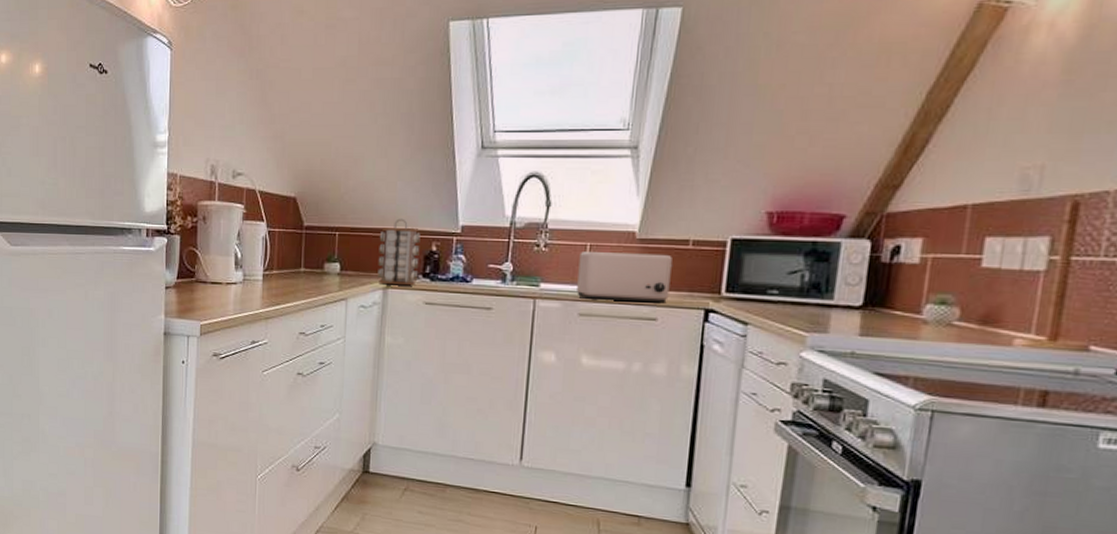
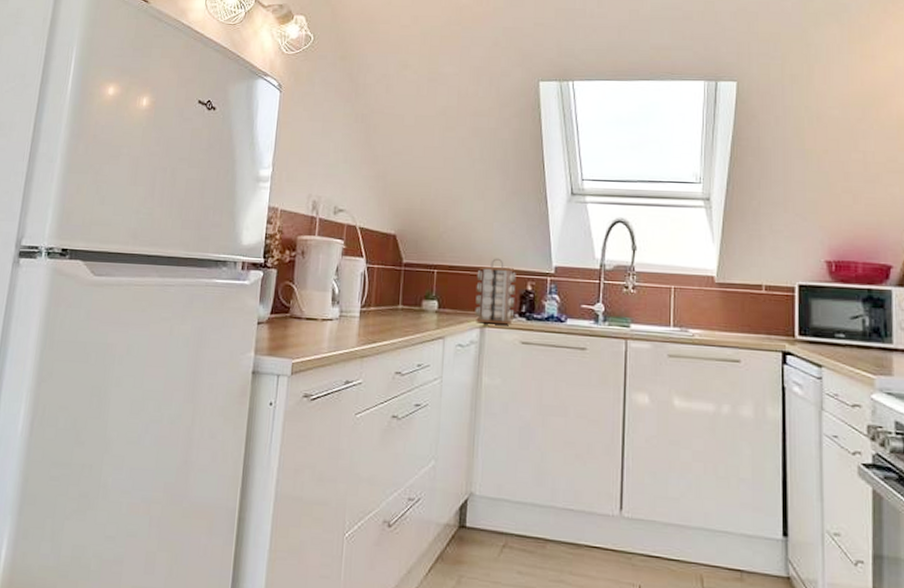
toaster: present [577,252,673,305] -> none [665,294,750,347]

